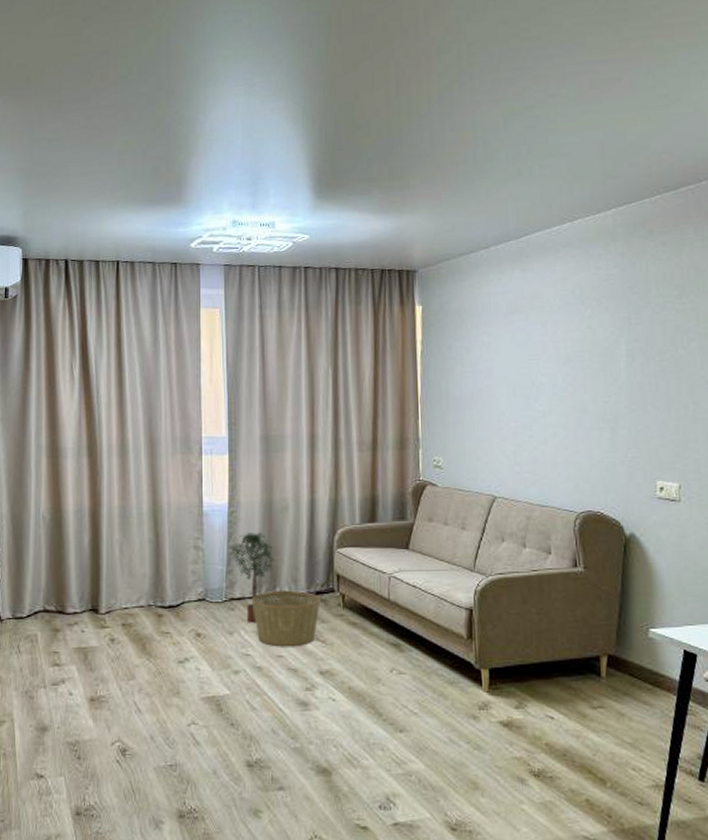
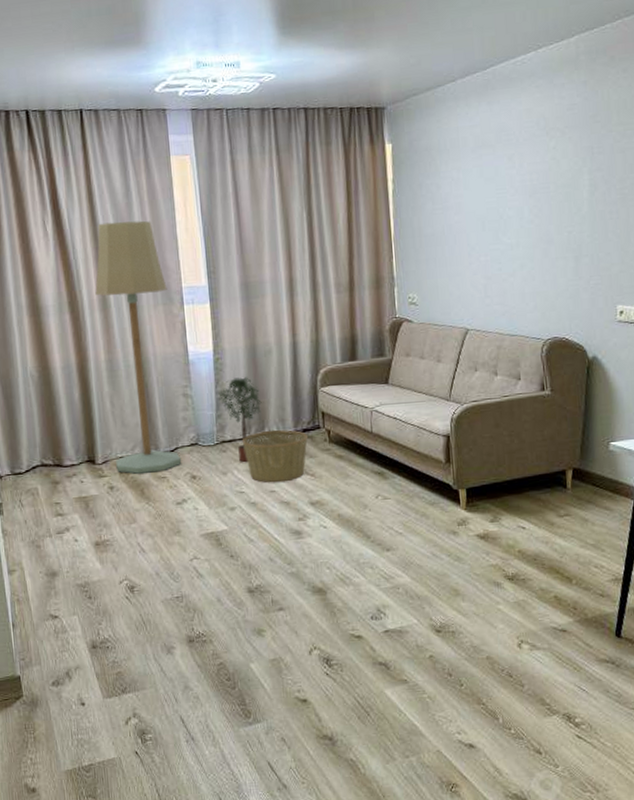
floor lamp: none [115,369,187,627] -> present [95,220,182,474]

